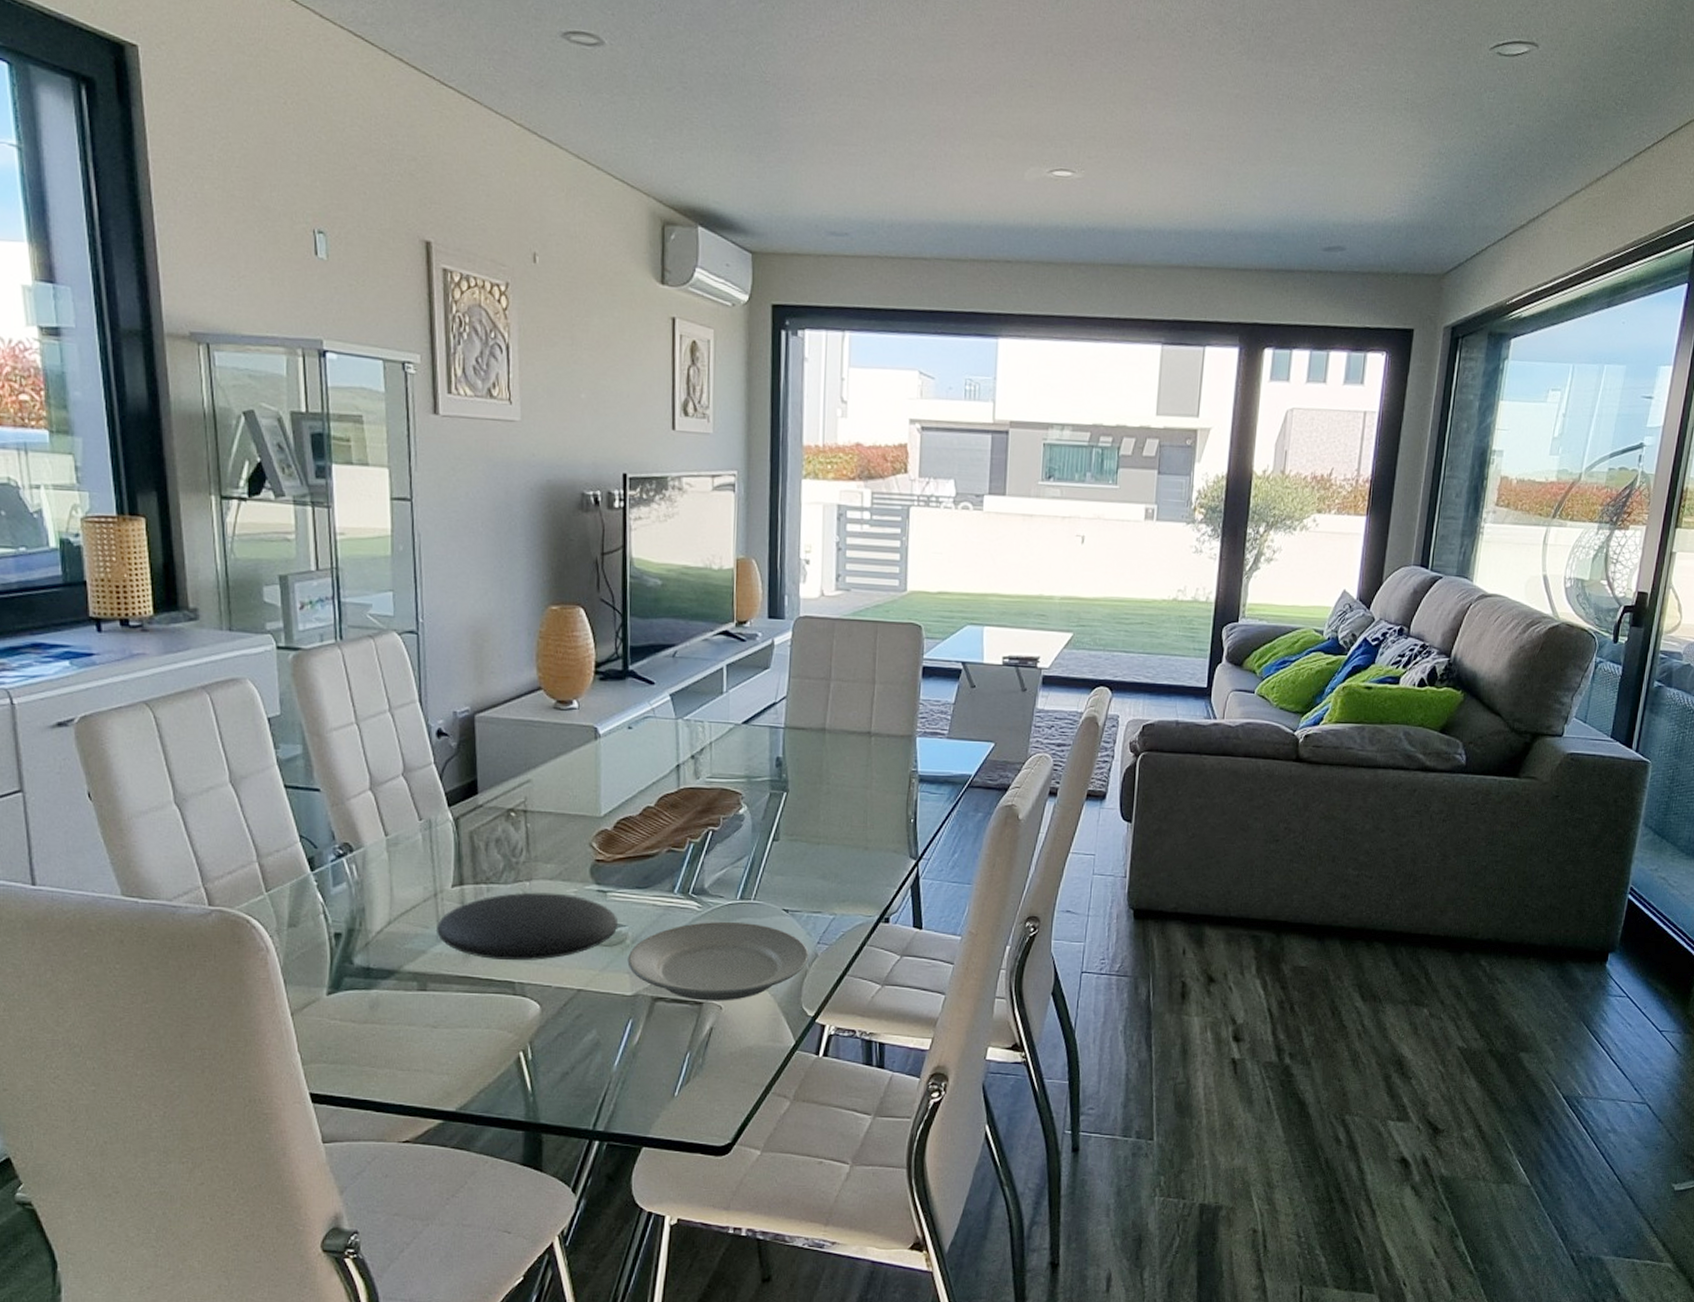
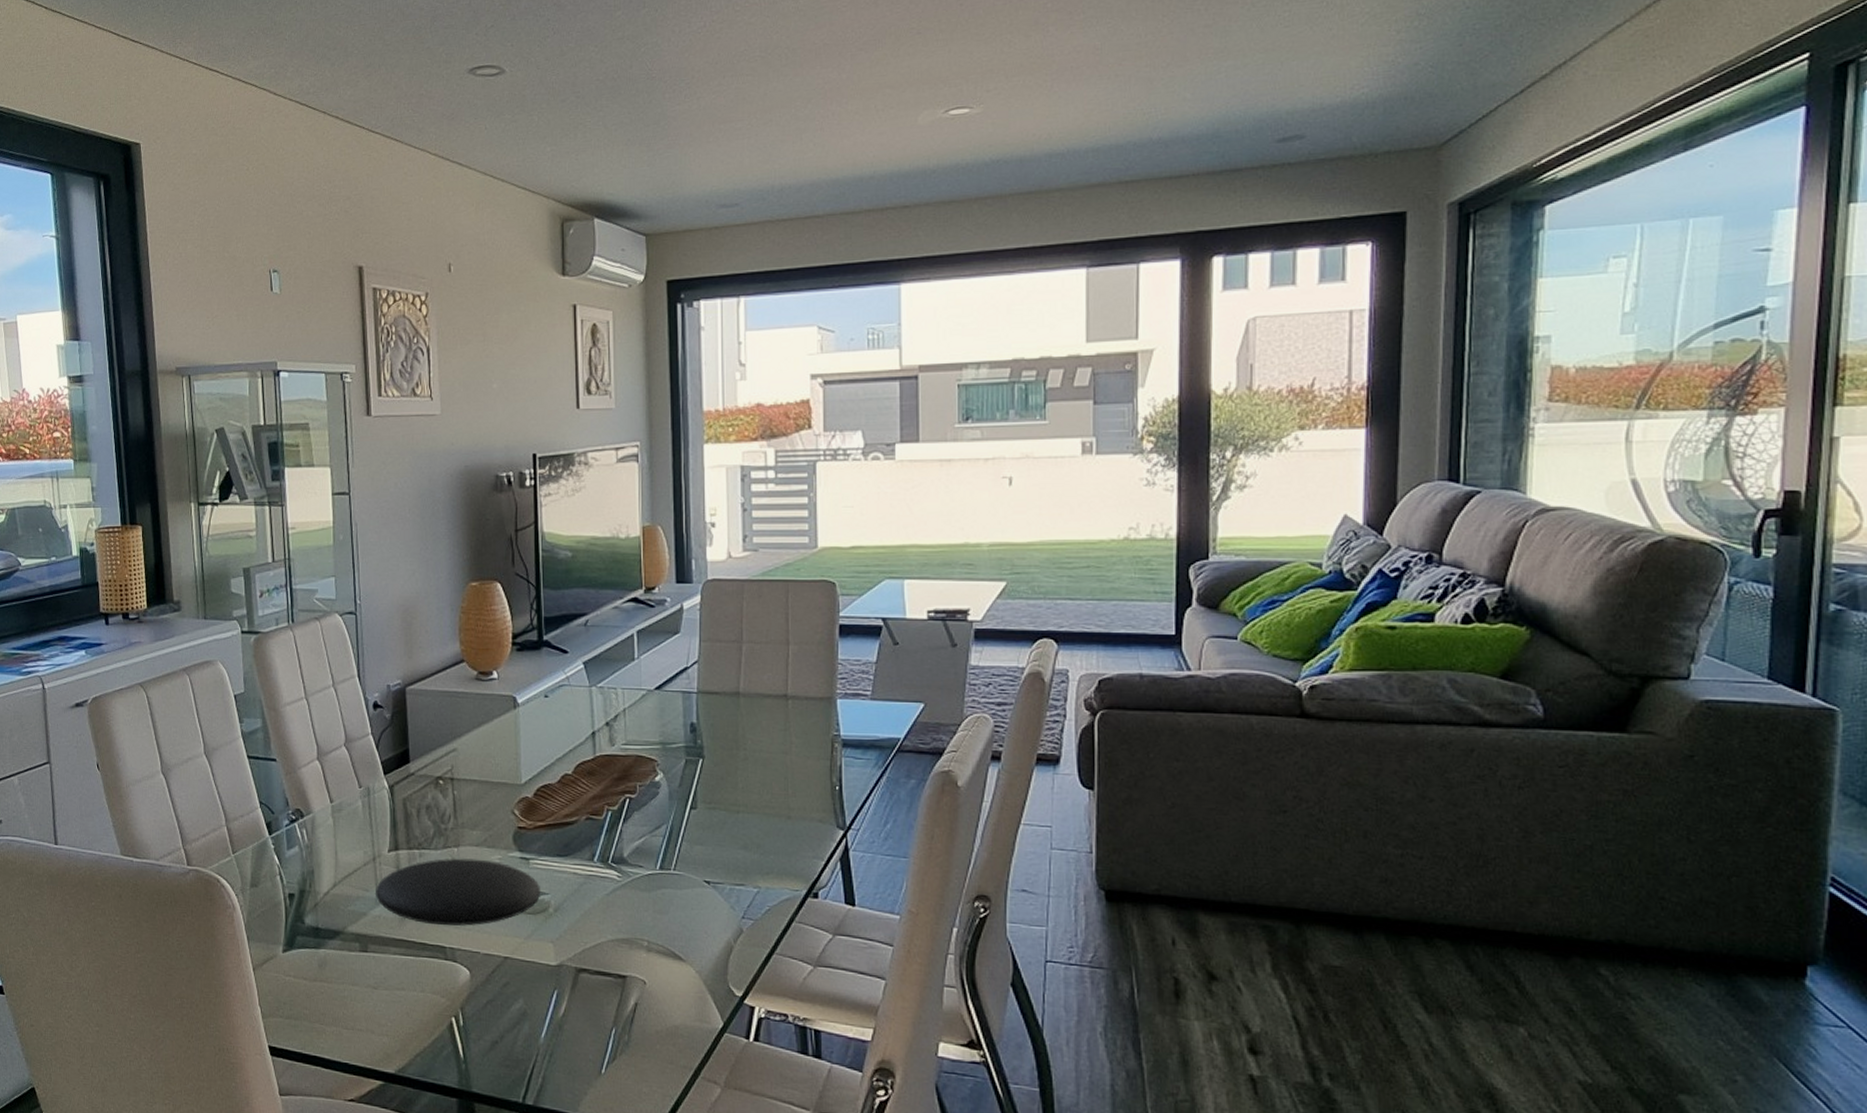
plate: present [627,921,809,1001] -> none [551,892,733,976]

